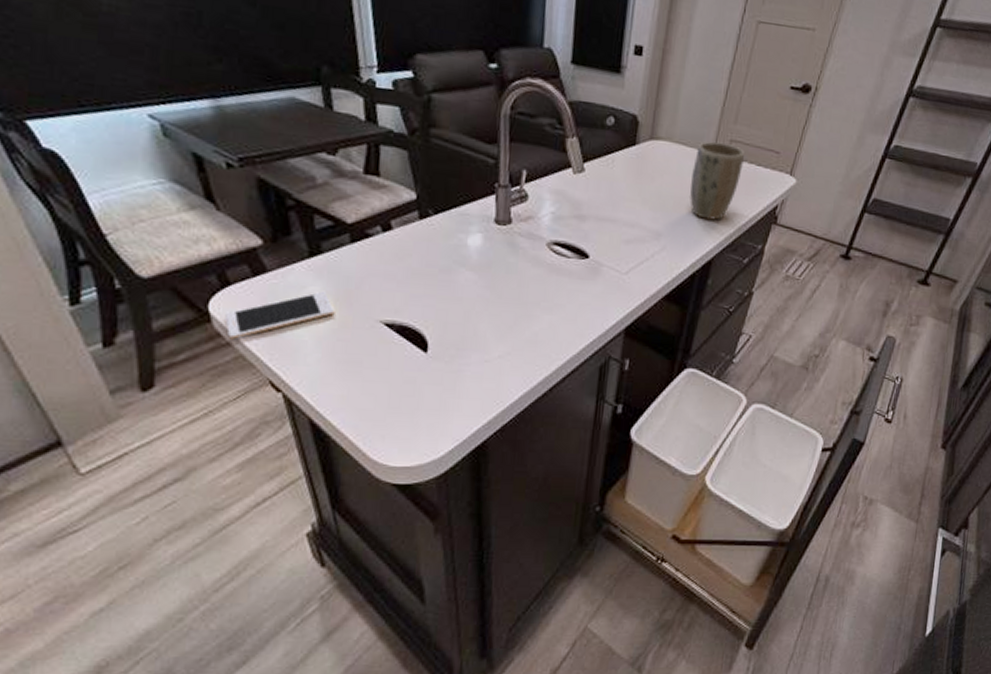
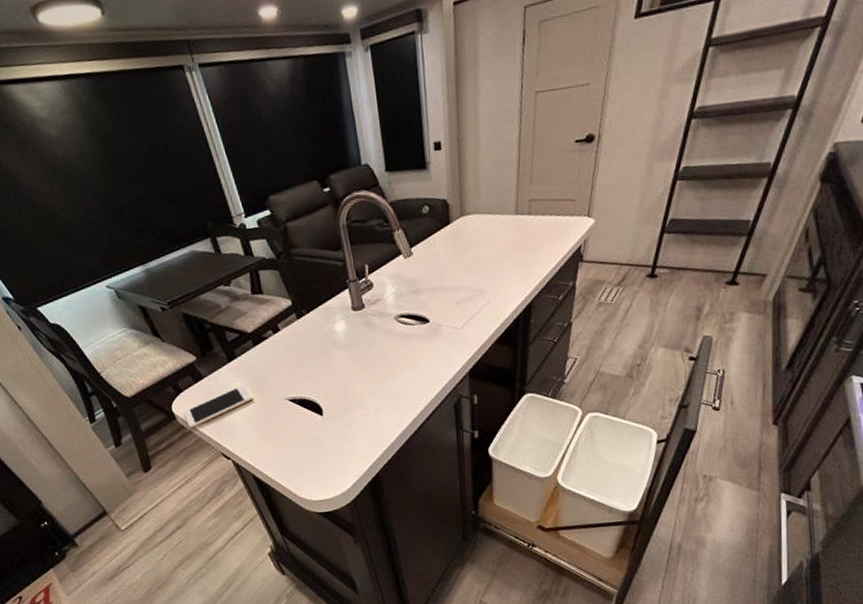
plant pot: present [690,142,744,220] -> none [501,203,544,271]

